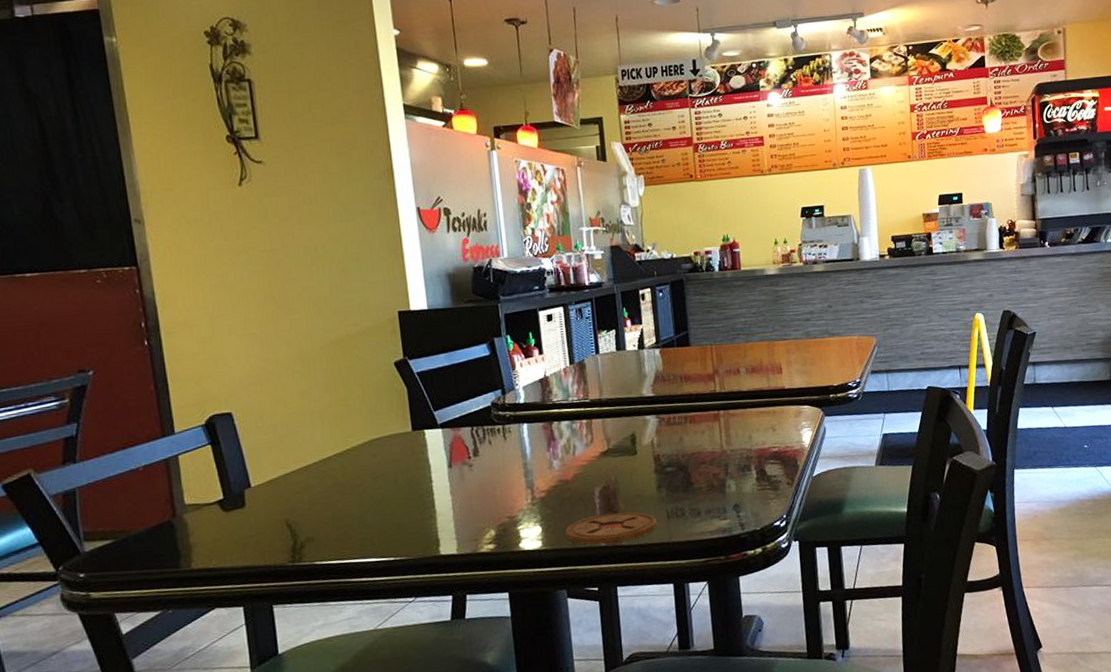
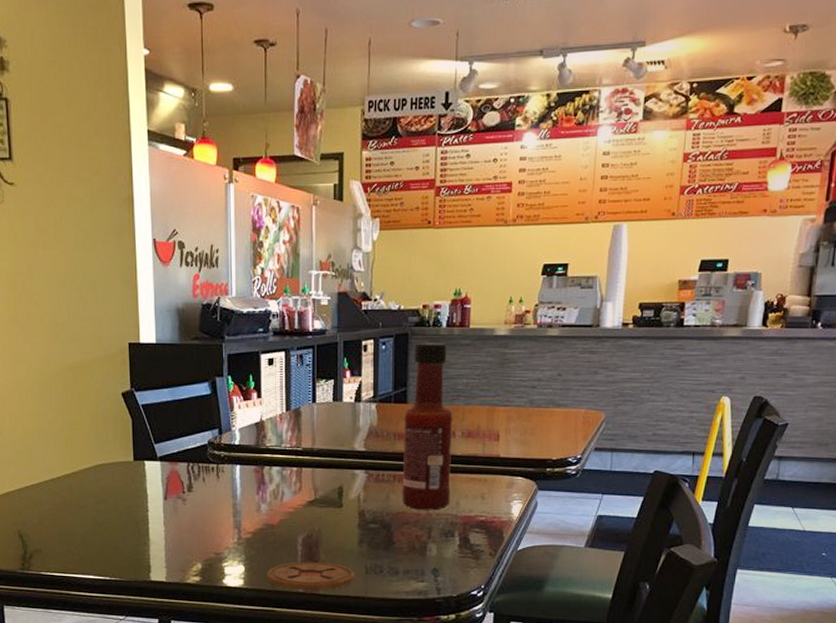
tabasco sauce: none [688,286,743,449] -> present [402,343,453,511]

